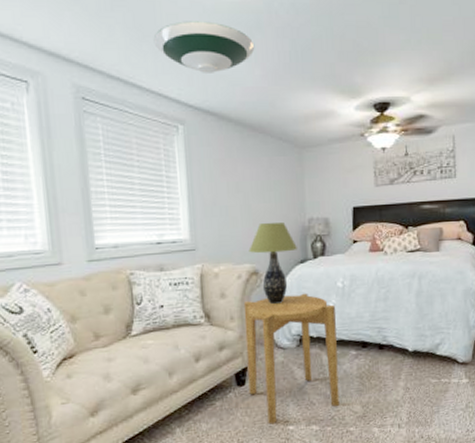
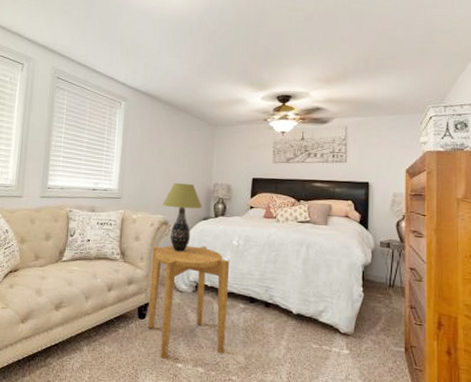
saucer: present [153,21,255,73] -> none [113,27,186,65]

